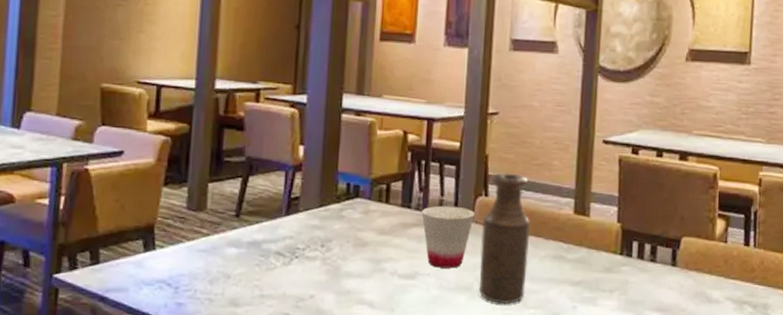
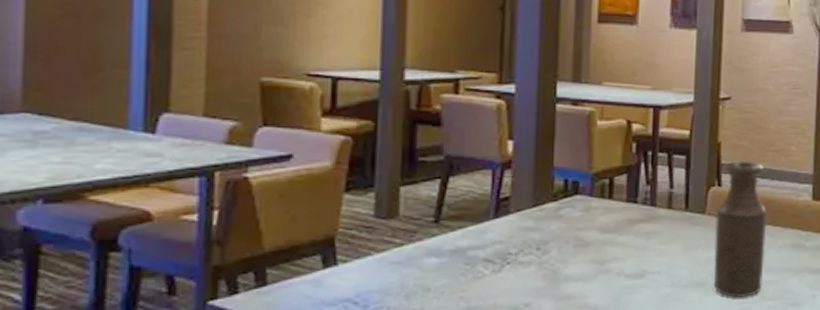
cup: present [422,205,475,268] -> none [649,198,707,265]

